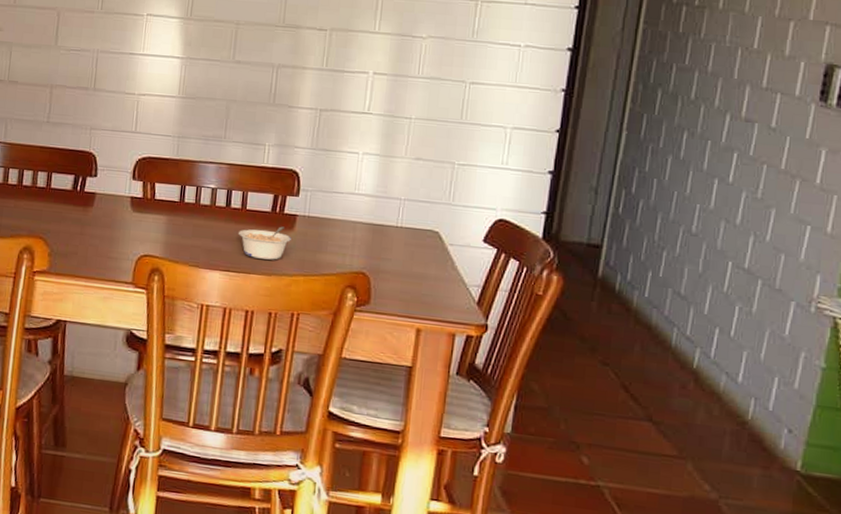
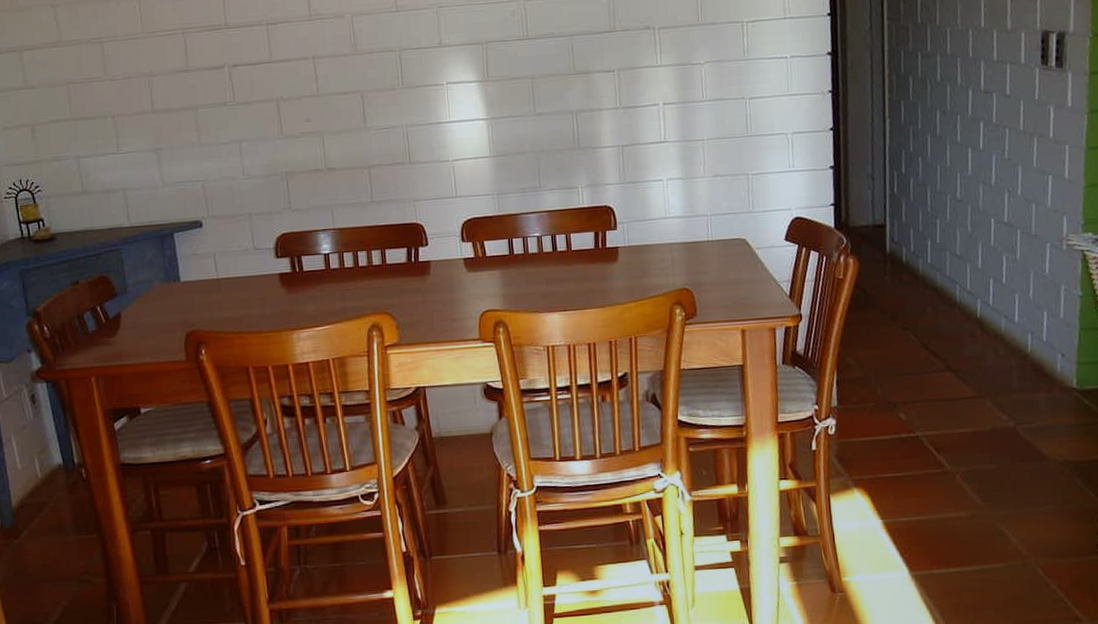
legume: present [239,226,291,260] -> none [569,260,617,294]

